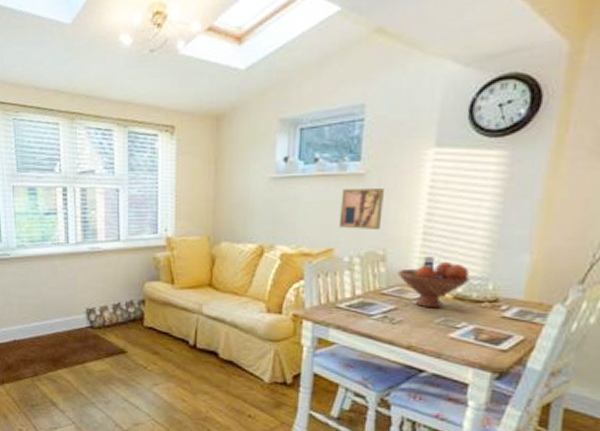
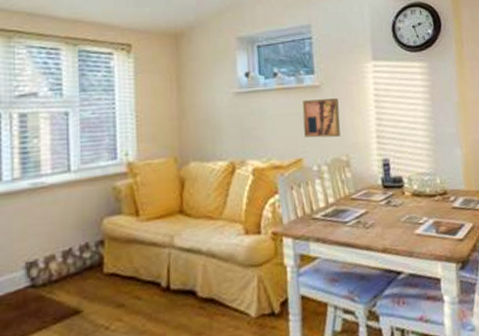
fruit bowl: present [397,261,471,309] -> none [361,161,422,208]

